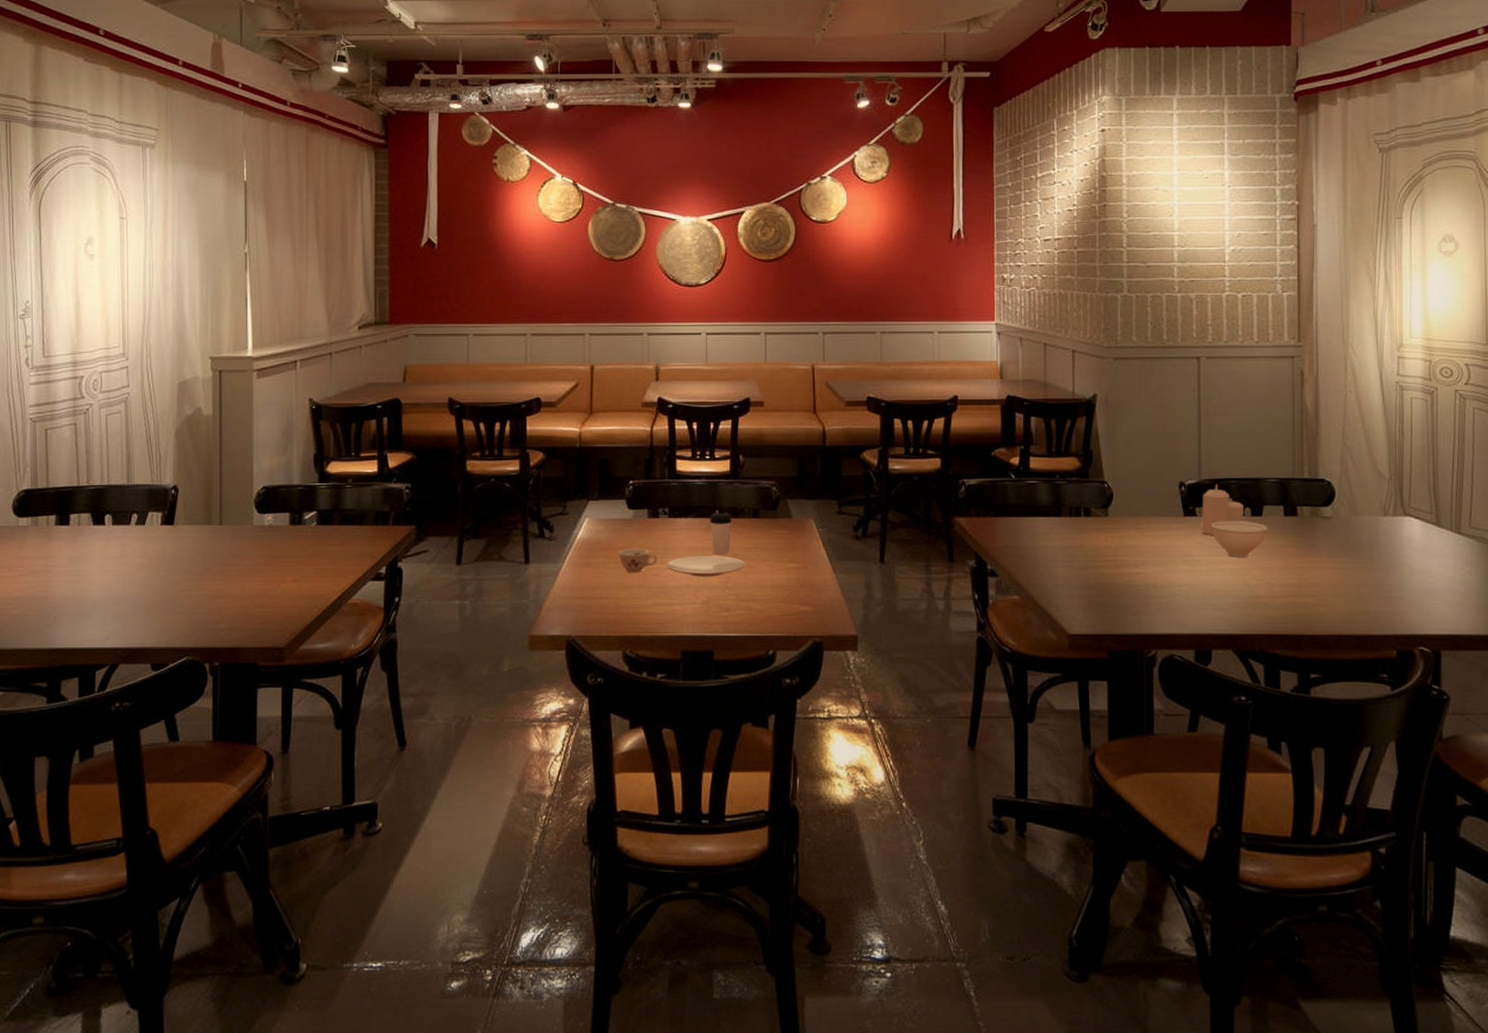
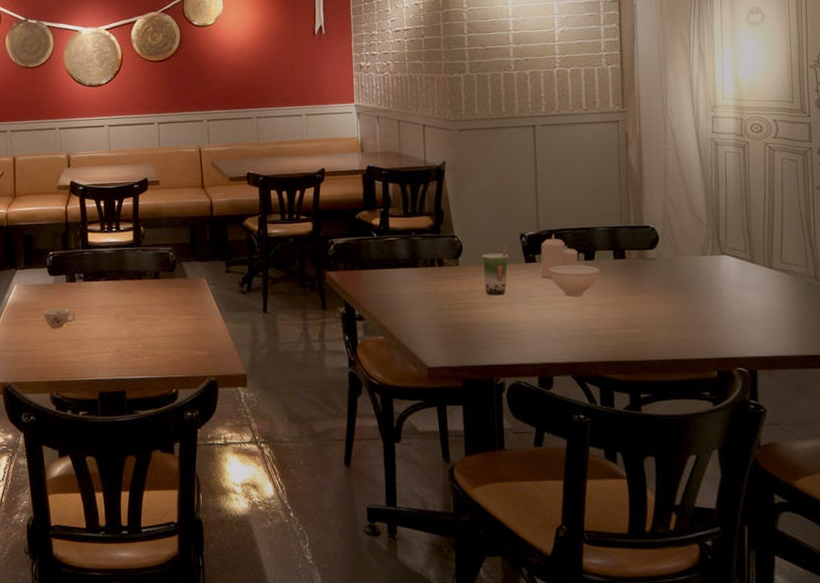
plate: present [666,555,746,577] -> none [83,311,150,330]
beverage cup: present [710,510,732,554] -> none [118,274,137,310]
beverage cup: none [1135,493,1167,553] -> present [482,243,510,296]

